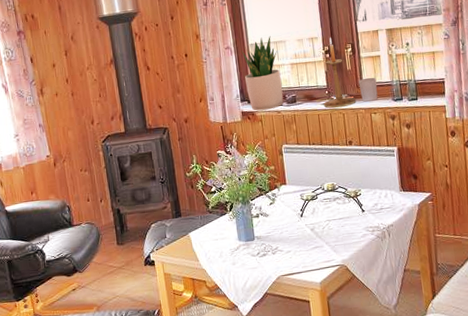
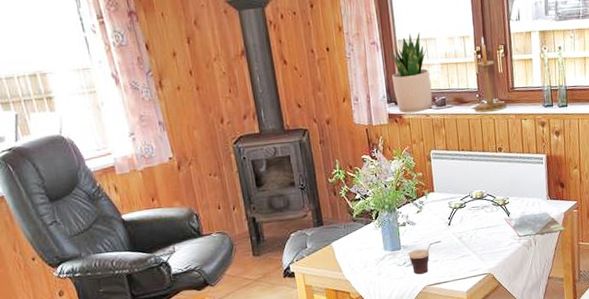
cup: none [262,231,294,265] -> present [408,240,441,275]
magazine: none [356,203,421,230] -> present [504,211,566,238]
candle holder: present [358,77,378,103] -> none [509,81,529,108]

